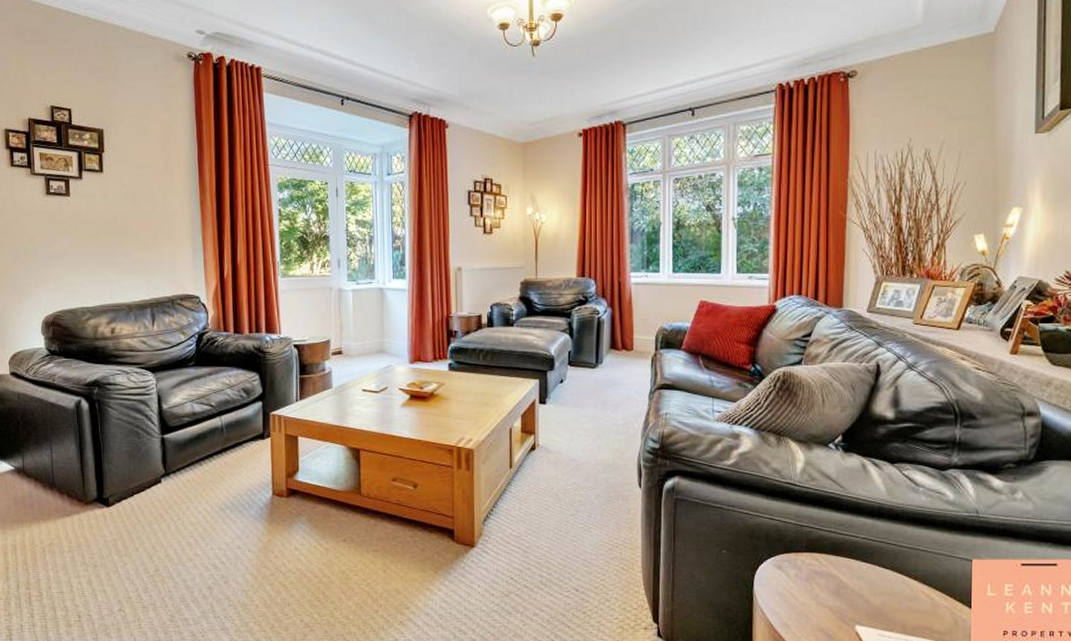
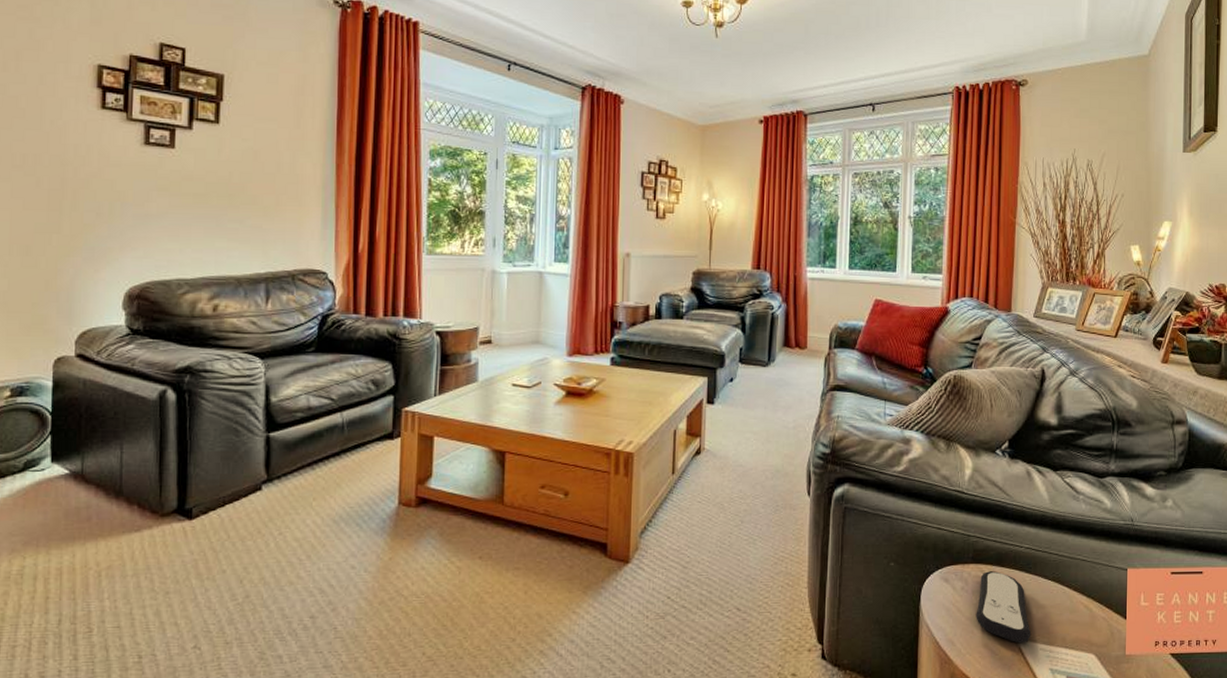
remote control: none [811,560,869,629] -> present [976,571,1032,644]

